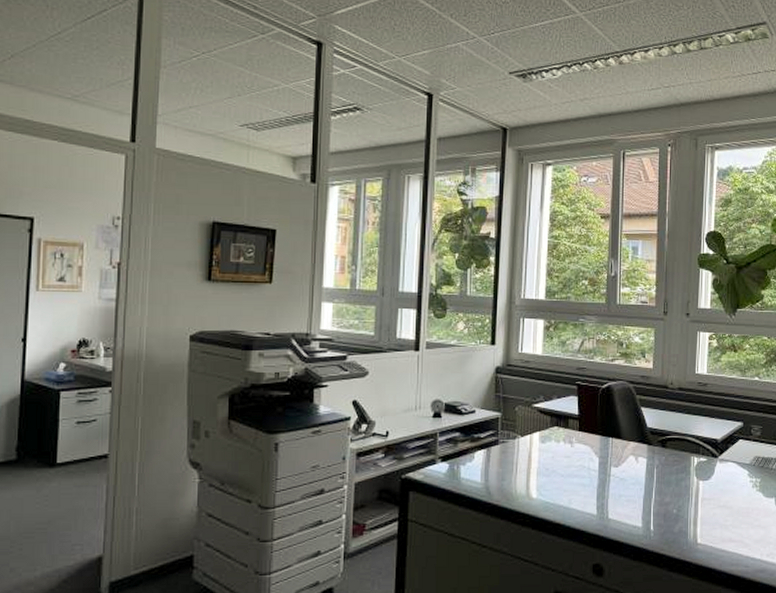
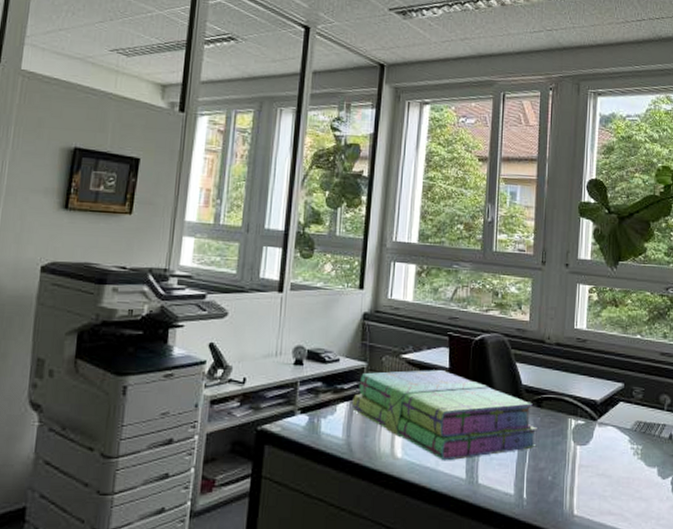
stack of books: none [489,417,663,500] -> present [352,370,538,461]

